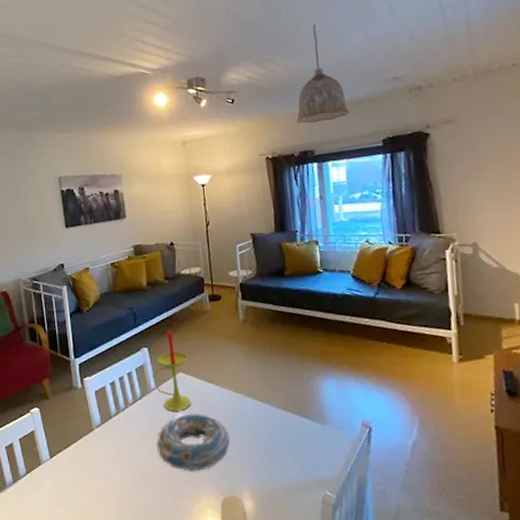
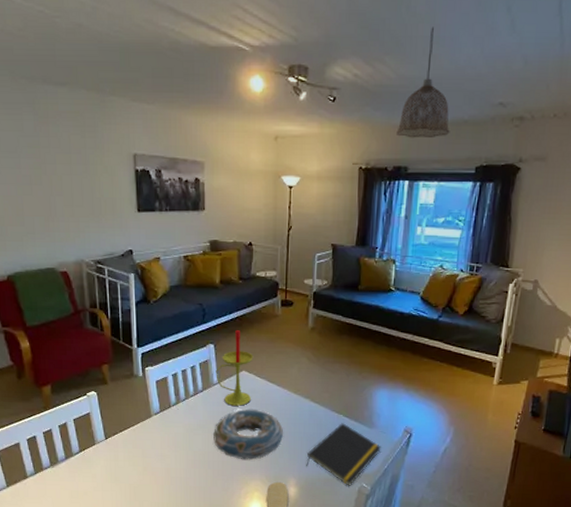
notepad: none [259,421,340,496] -> present [306,423,381,486]

